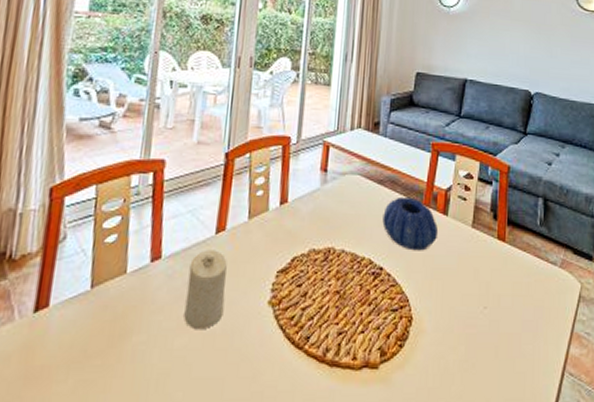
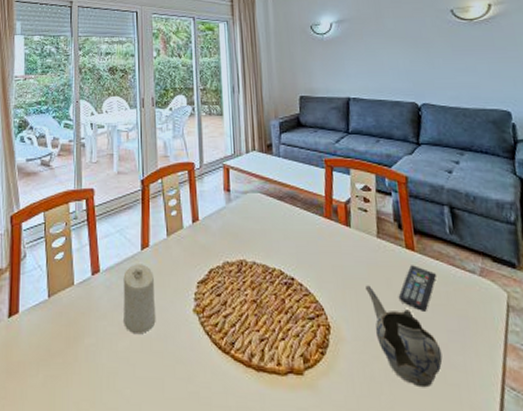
decorative bowl: present [382,196,439,251] -> none [287,211,344,262]
teapot: none [453,276,515,377] -> present [366,285,443,388]
remote control: none [483,256,522,302] -> present [398,265,437,311]

